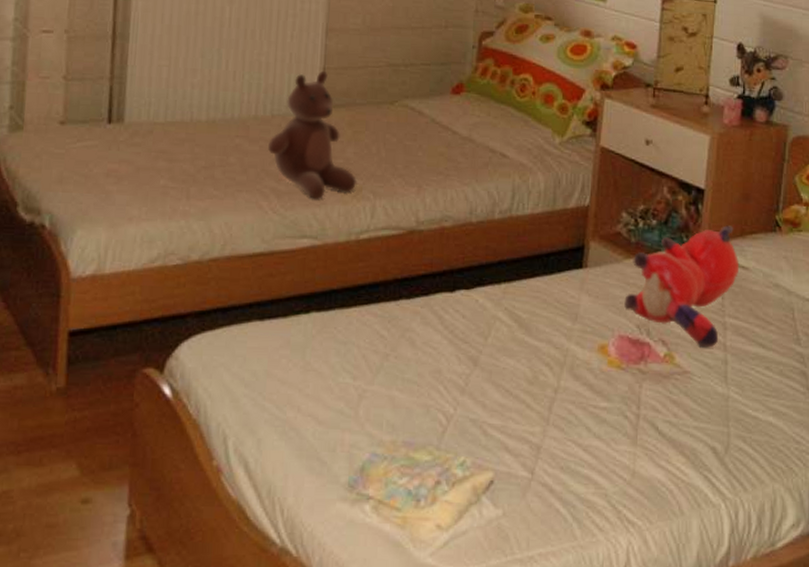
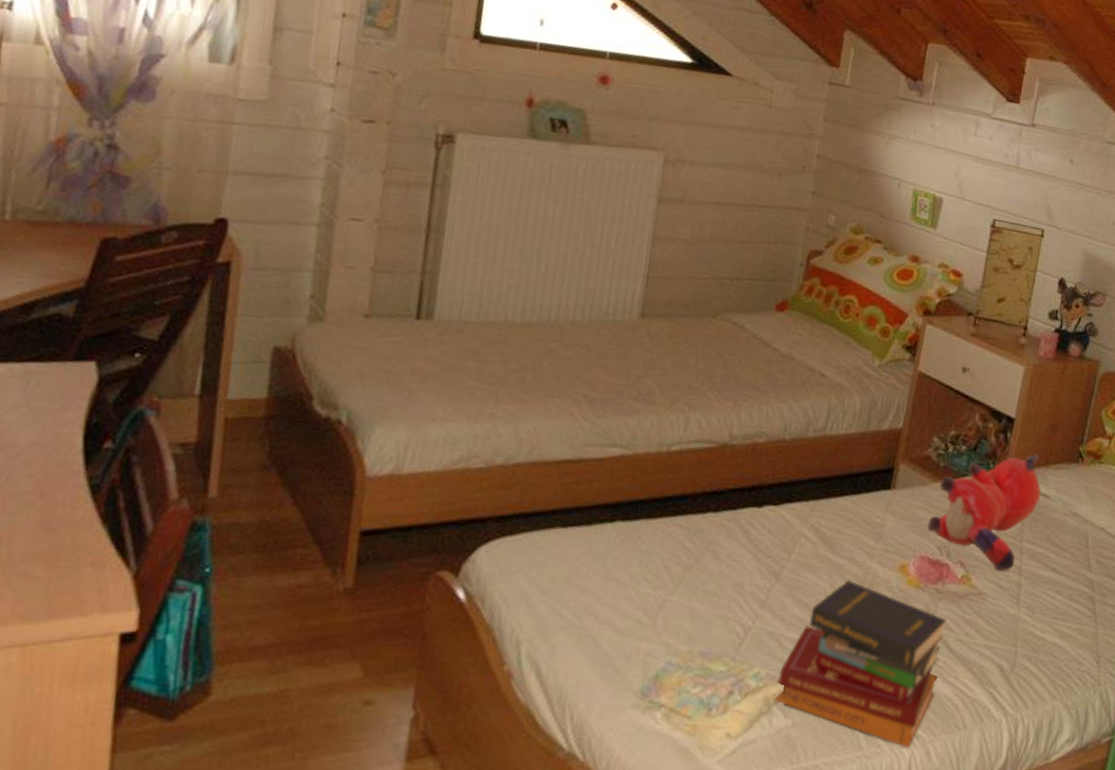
teddy bear: present [267,70,358,199] -> none [582,279,673,409]
books: none [481,364,652,536] -> present [773,581,947,748]

